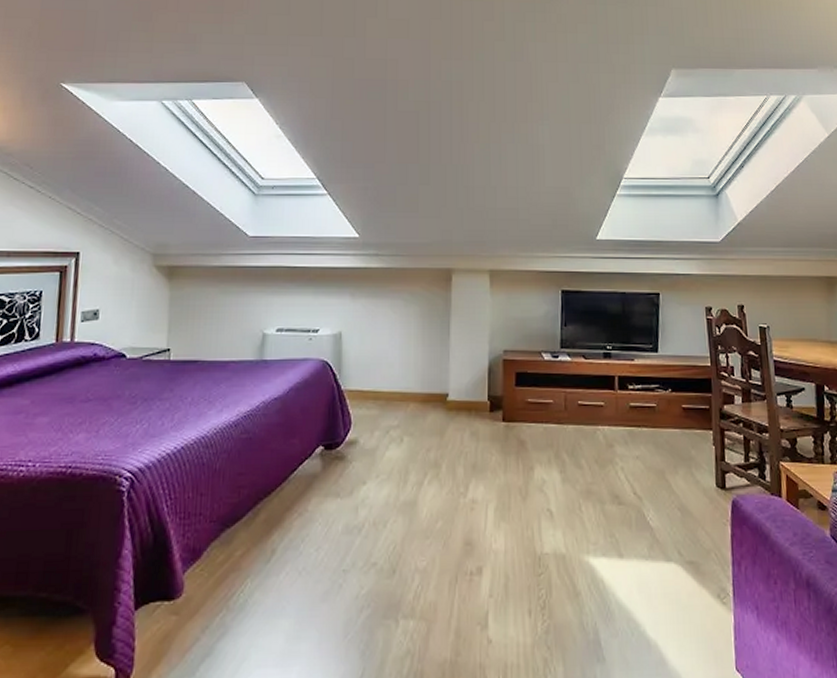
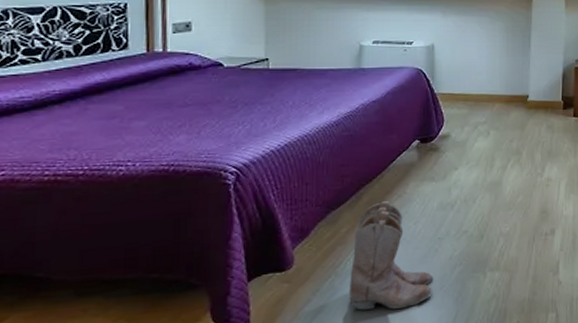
boots: none [241,518,337,659] -> present [349,200,434,310]

